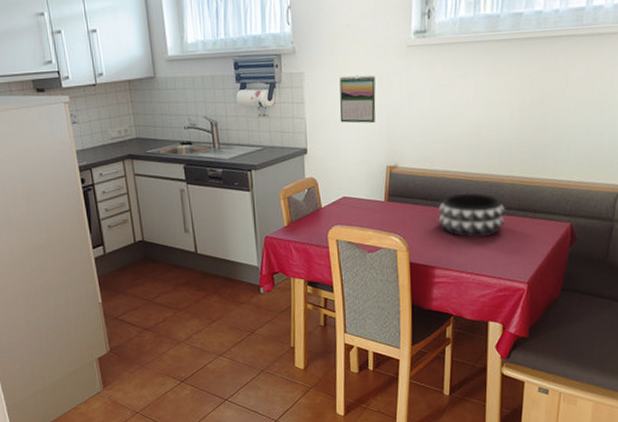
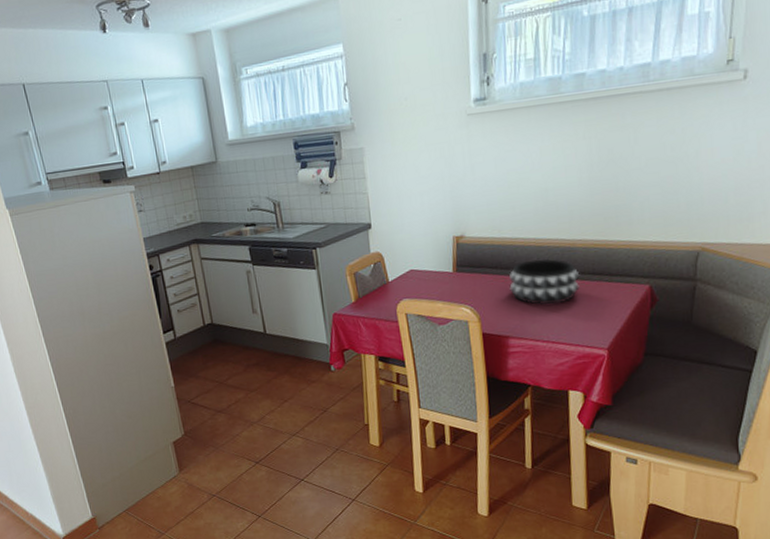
calendar: present [339,75,376,123] -> none [400,146,440,196]

